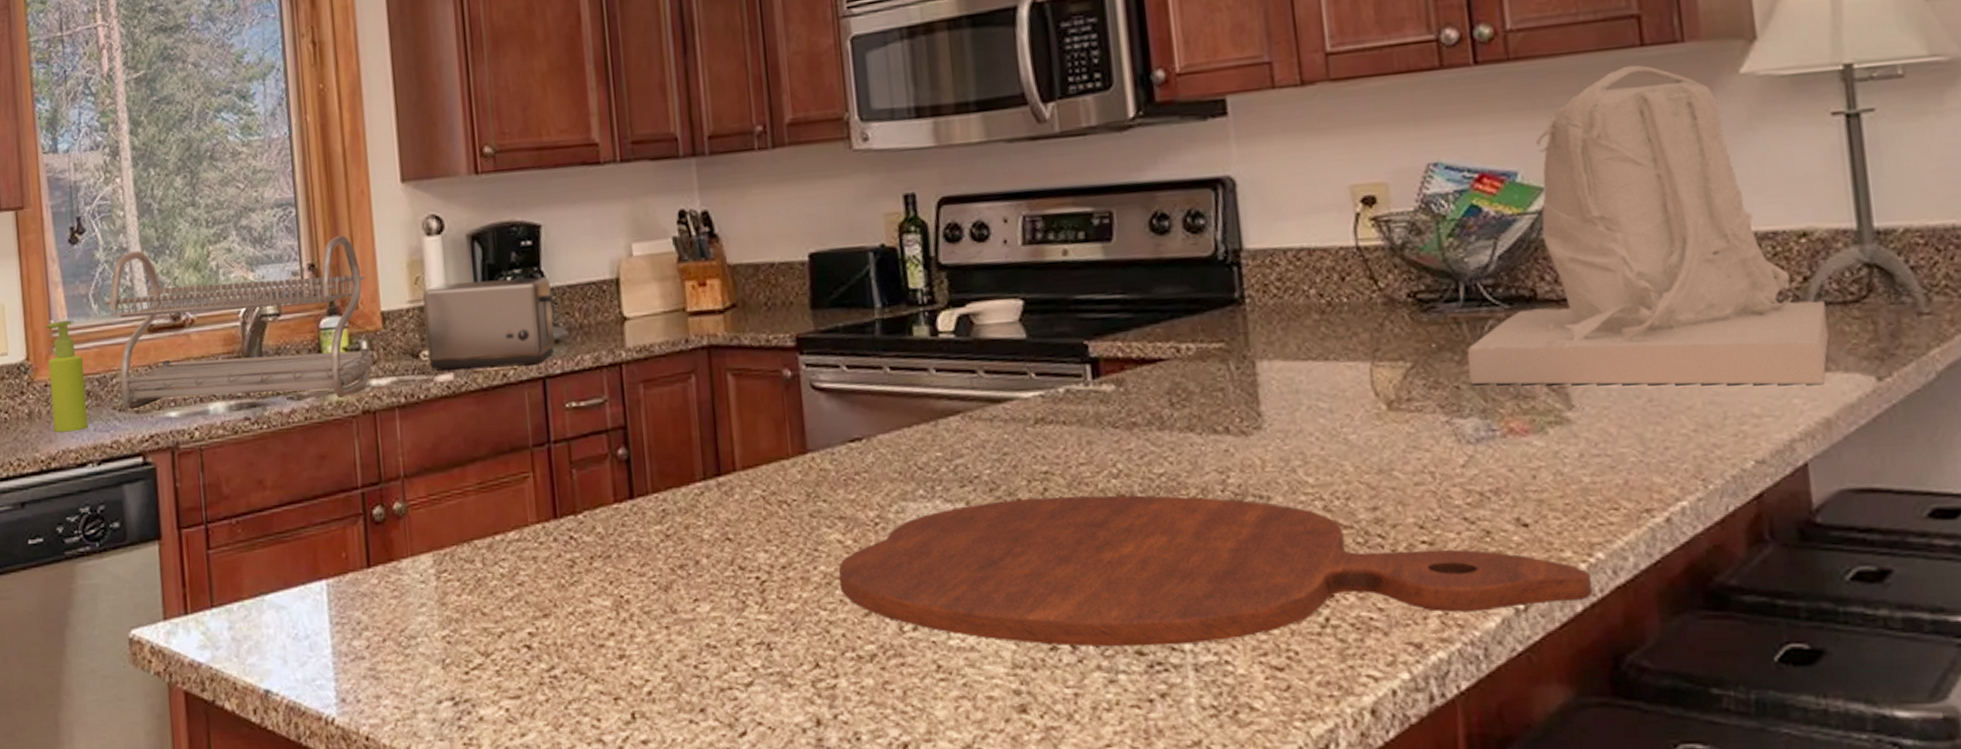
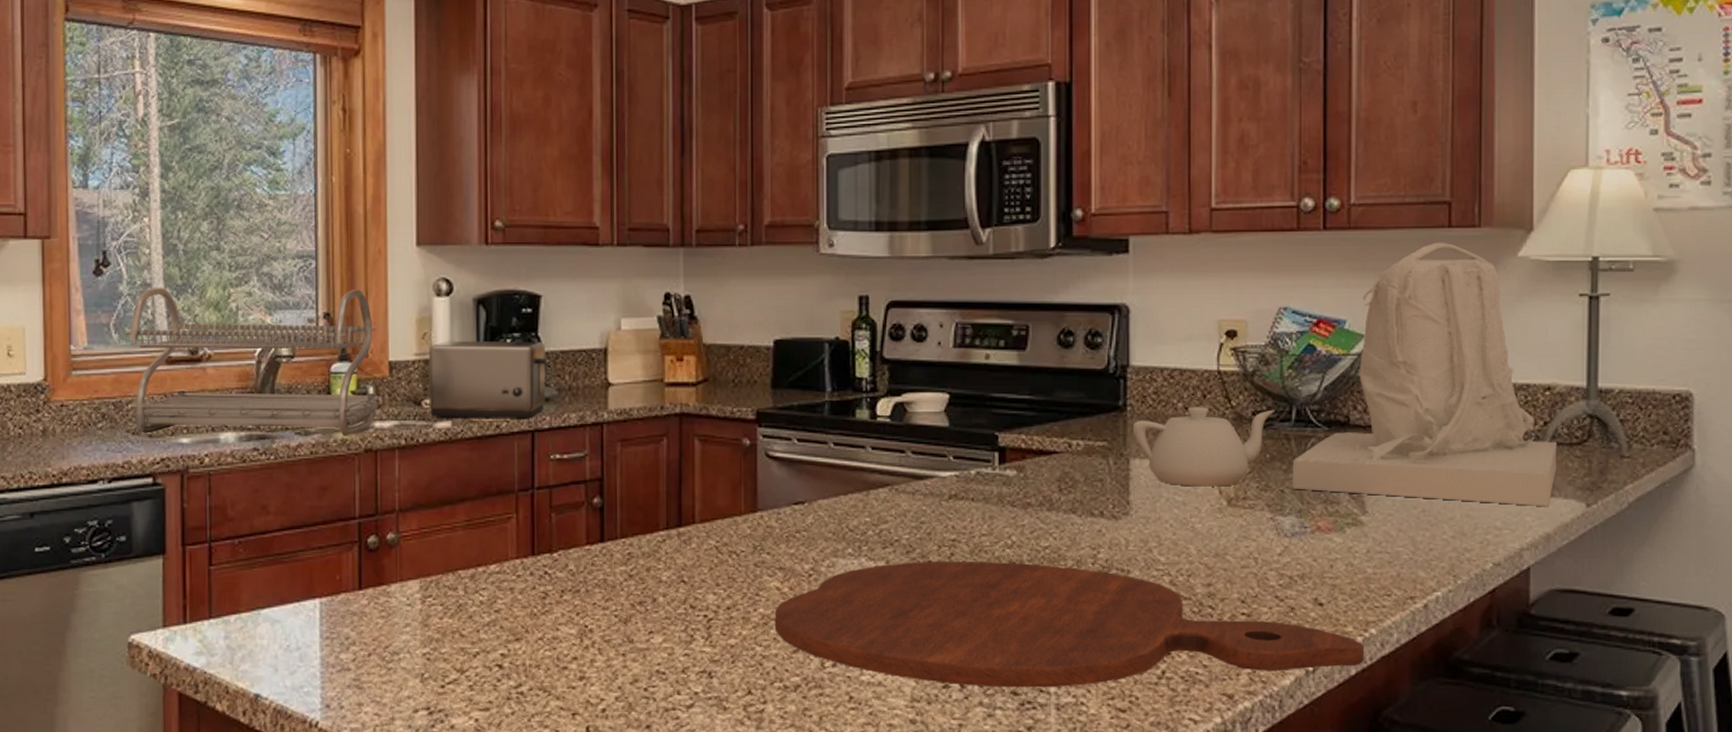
soap dispenser: present [45,320,88,433] -> none [65,346,101,450]
teapot: none [1254,288,1437,390] -> present [1132,407,1275,487]

